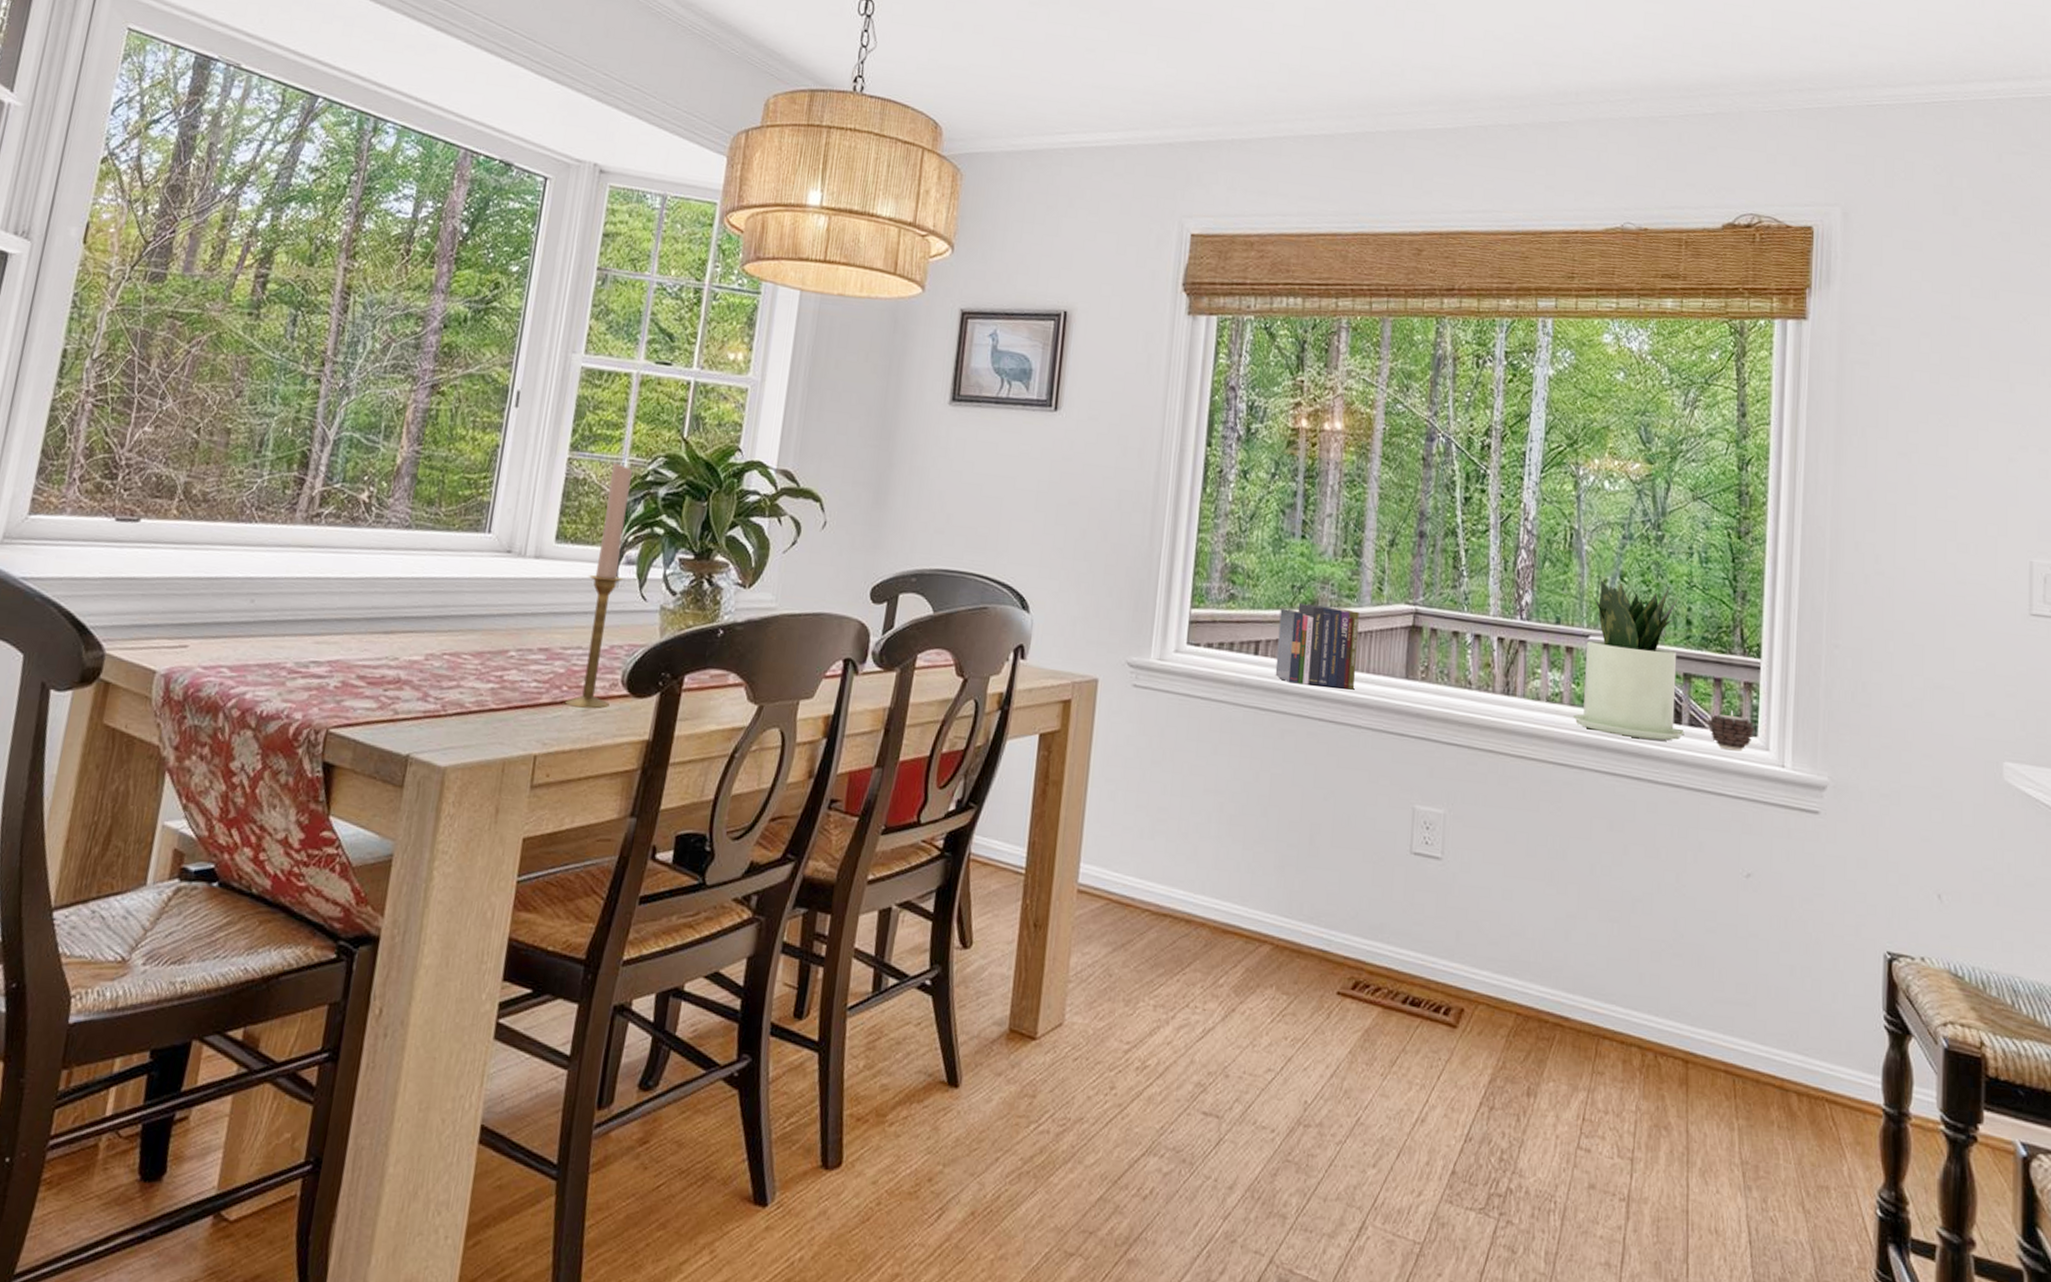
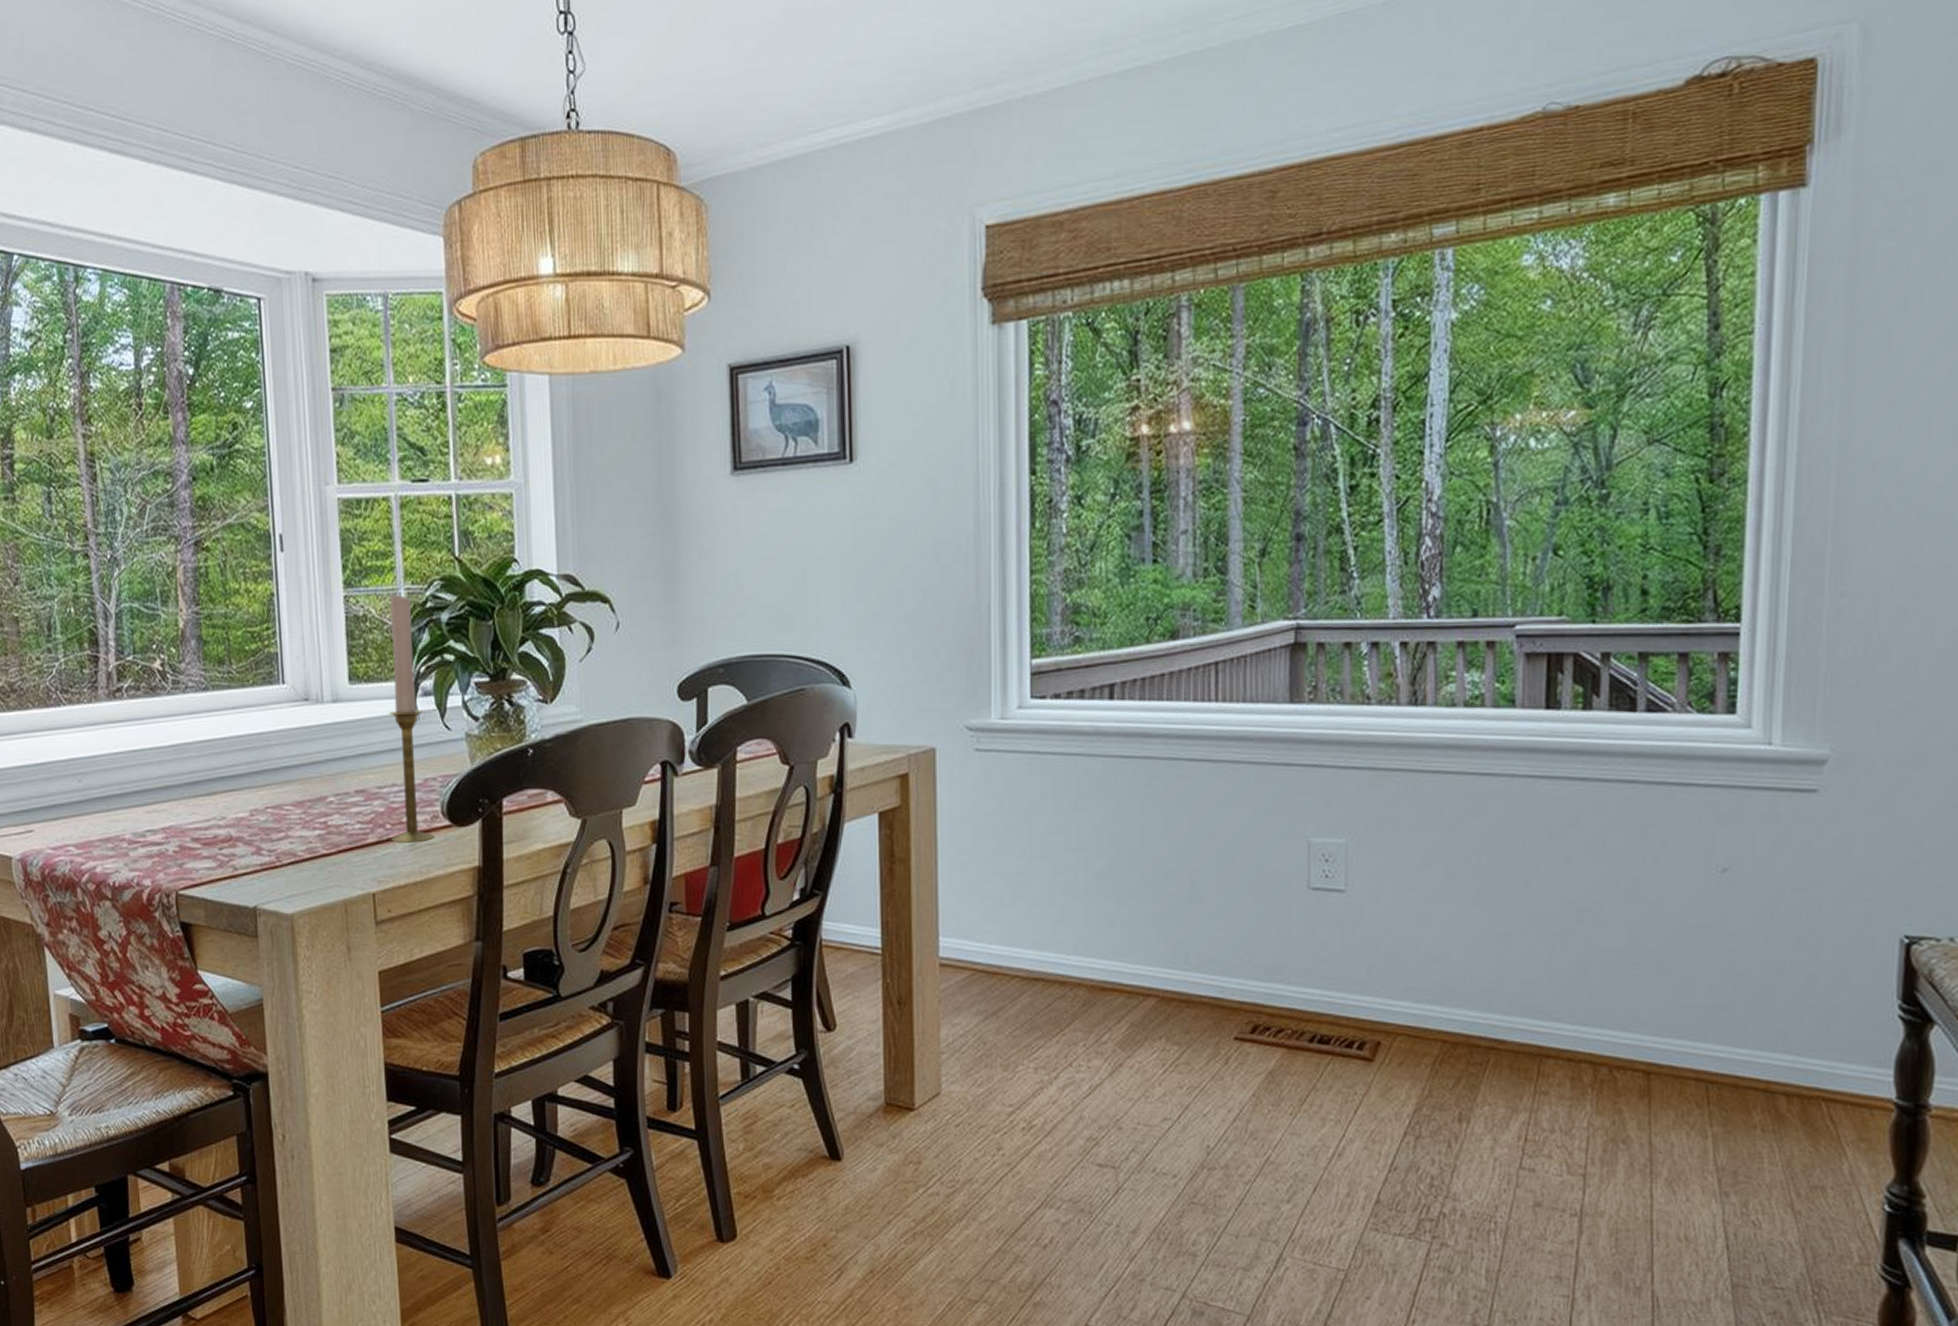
books: present [1275,602,1359,690] -> none [1135,634,1230,725]
planter: present [1574,580,1684,741] -> none [1499,553,1640,735]
candle: present [1708,710,1754,752] -> none [1672,688,1732,734]

